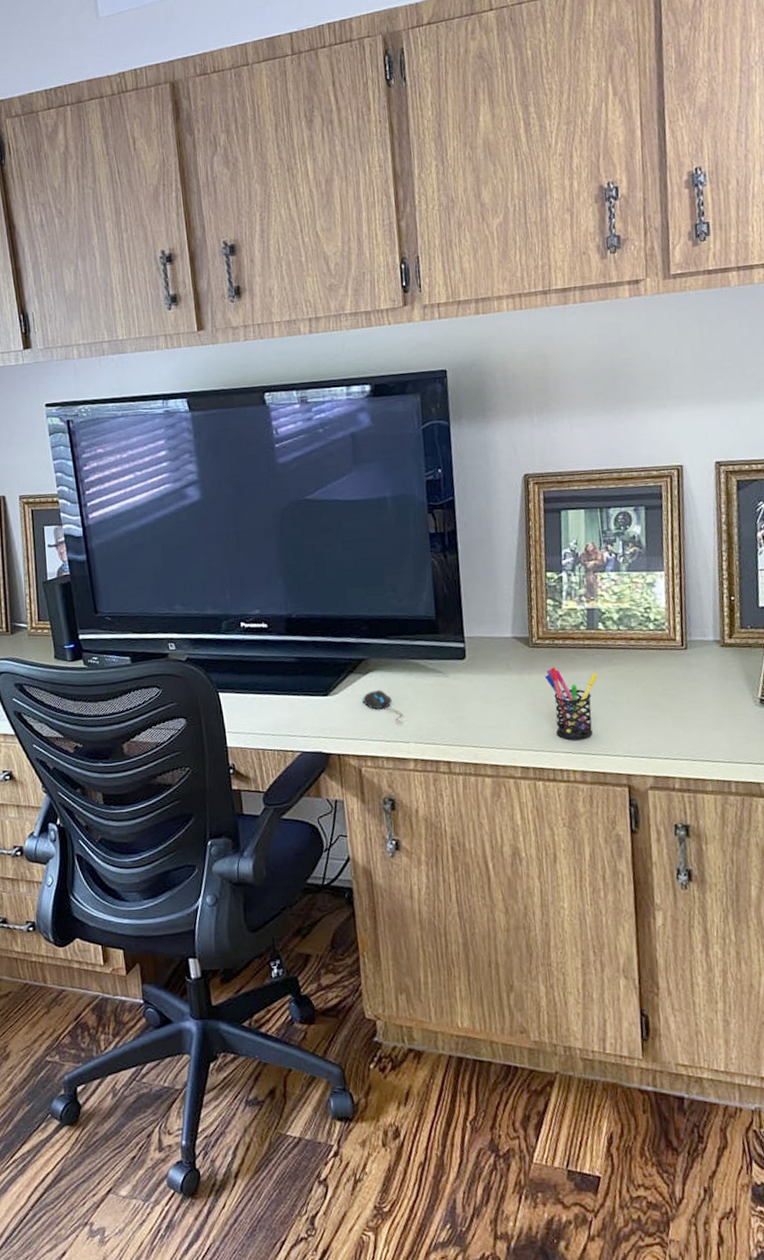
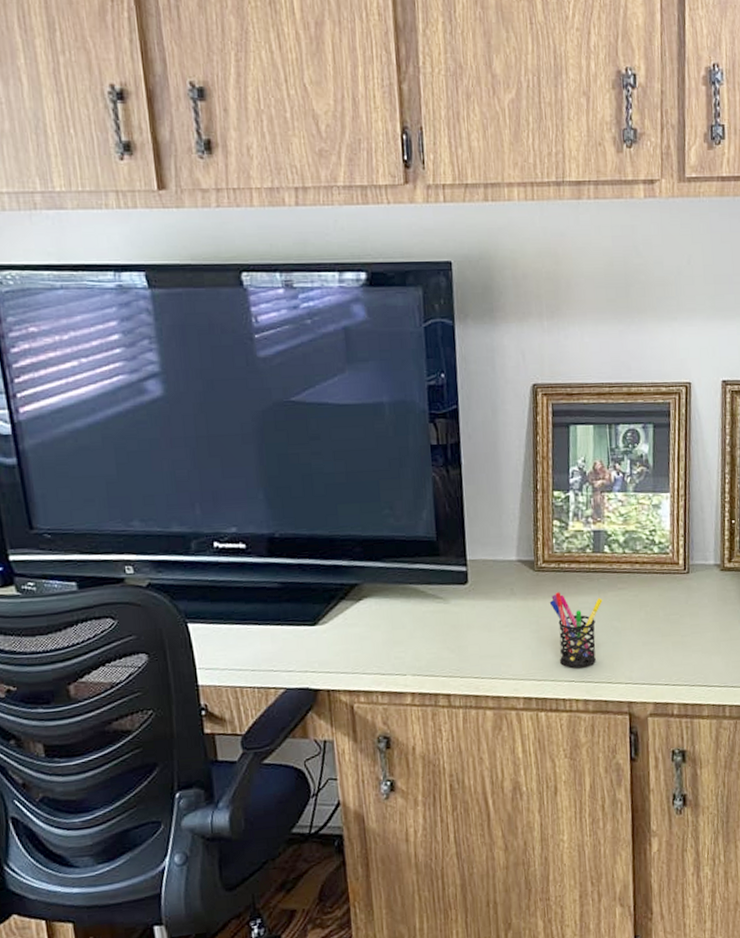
mouse: present [362,690,403,724] -> none [355,618,400,655]

